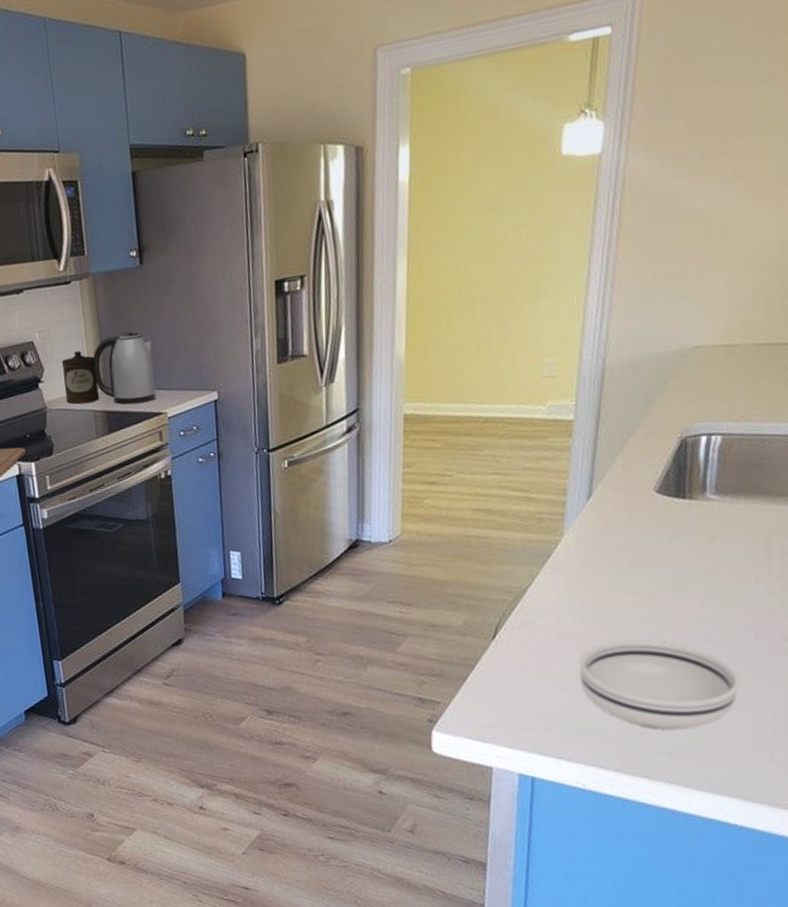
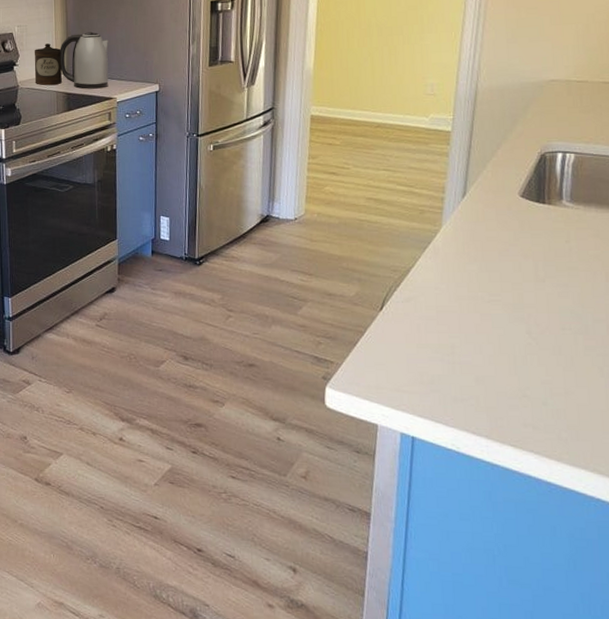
bowl: present [579,639,740,729] -> none [454,320,595,405]

